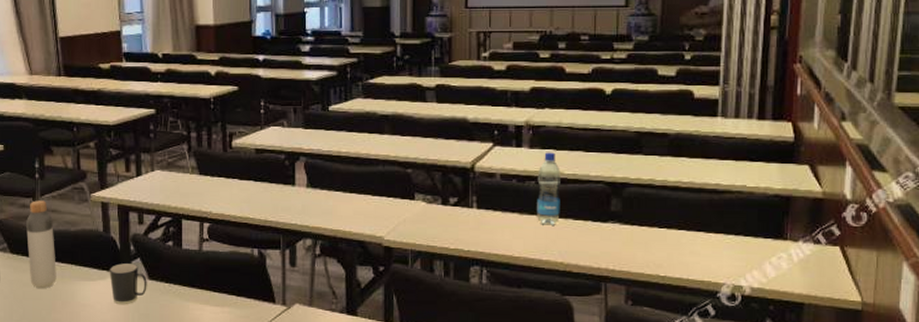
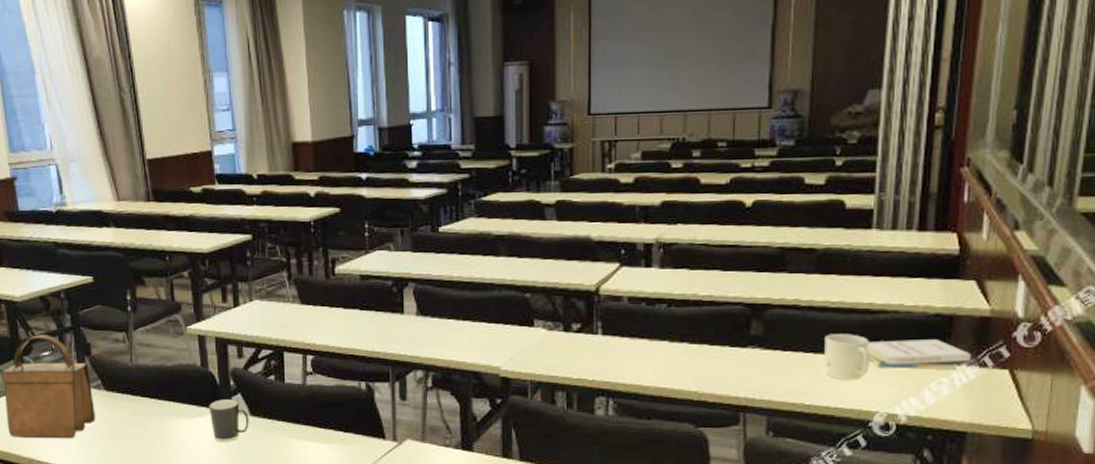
bottle: present [26,200,56,288] -> none [120,334,154,426]
bottle: present [537,152,560,225] -> none [668,272,695,352]
mug: none [677,211,718,255] -> present [824,334,870,381]
books: none [715,218,807,246] -> present [867,340,971,370]

